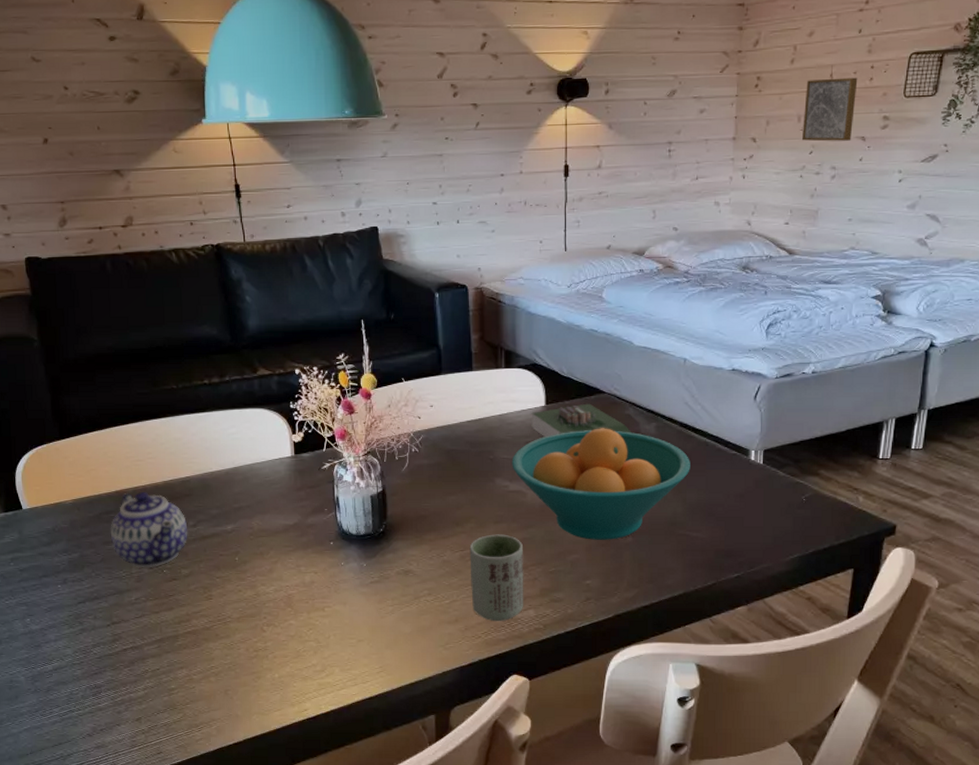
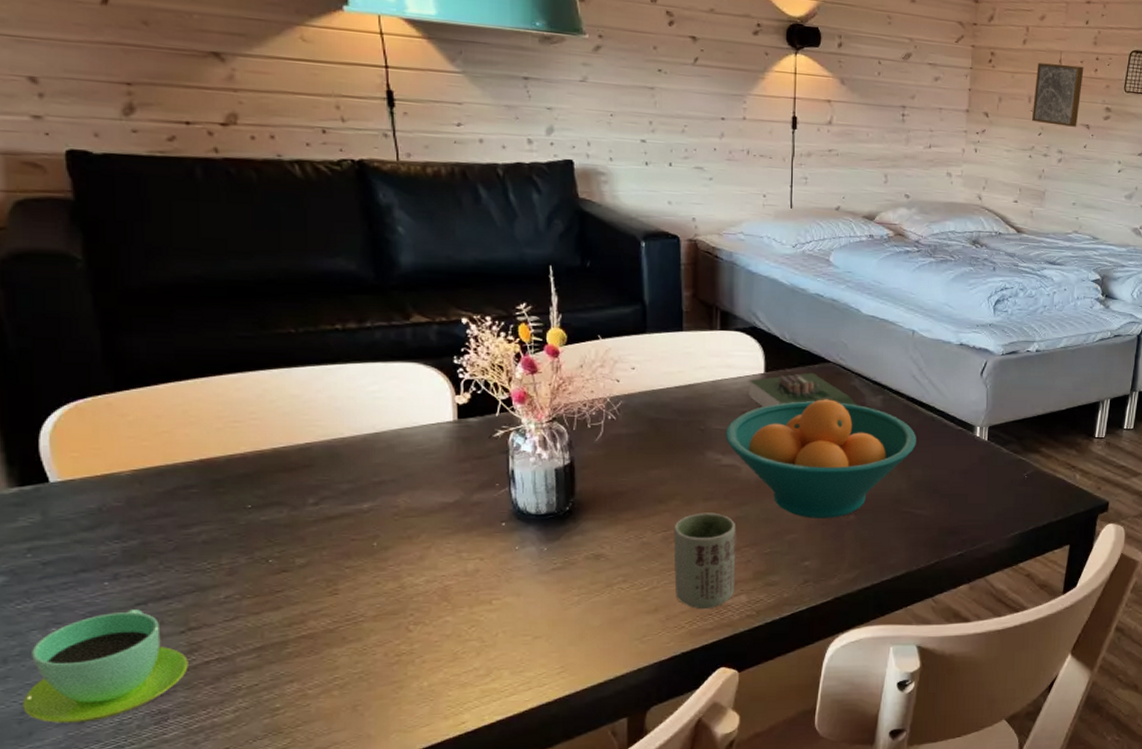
cup: none [11,607,113,691] -> present [22,609,188,723]
teapot: present [110,491,188,568] -> none [189,460,306,558]

